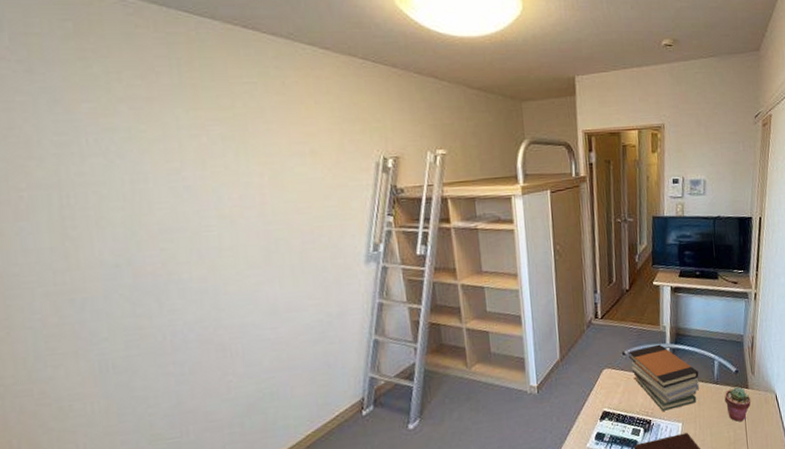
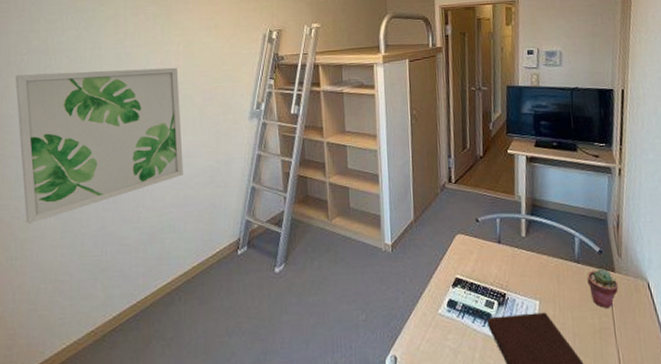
wall art: none [11,204,284,411] -> present [15,67,183,224]
book stack: present [628,344,700,411] -> none [482,214,559,285]

